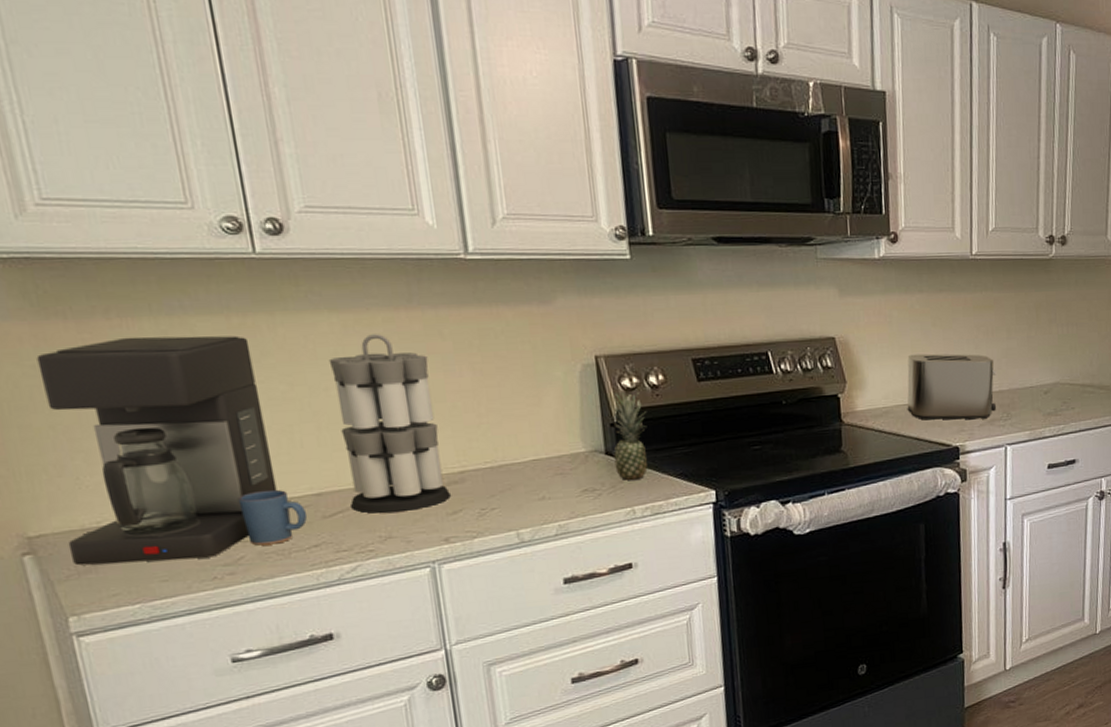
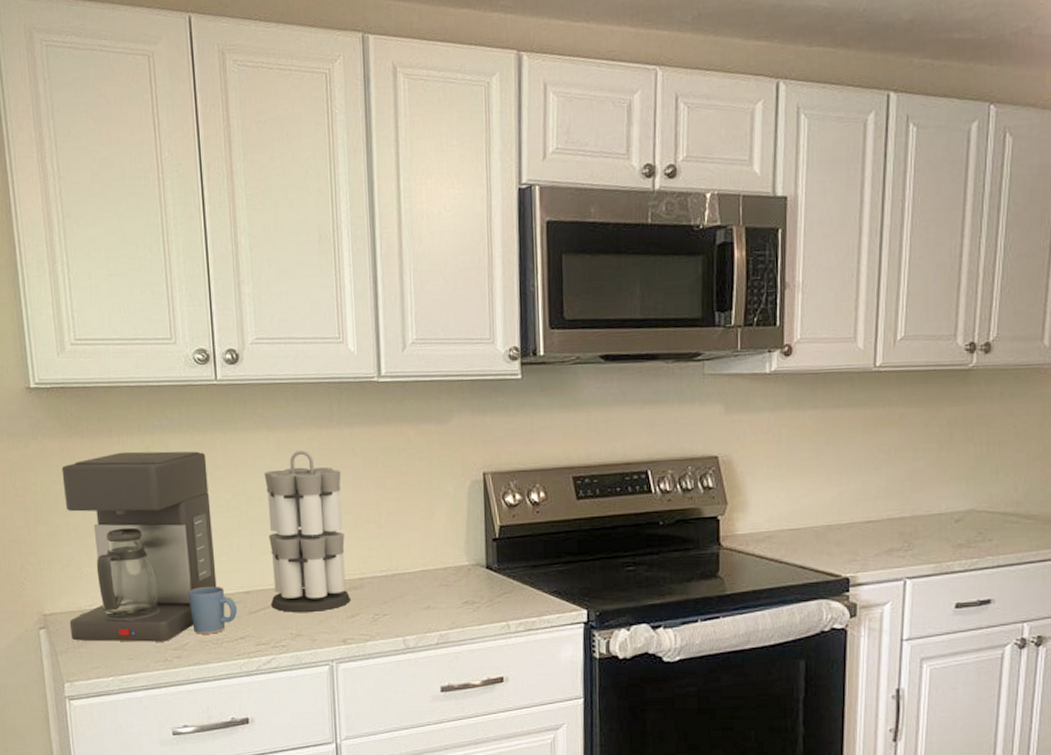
fruit: present [612,392,648,480] -> none [494,508,527,595]
toaster: present [907,353,997,421] -> none [792,474,898,549]

